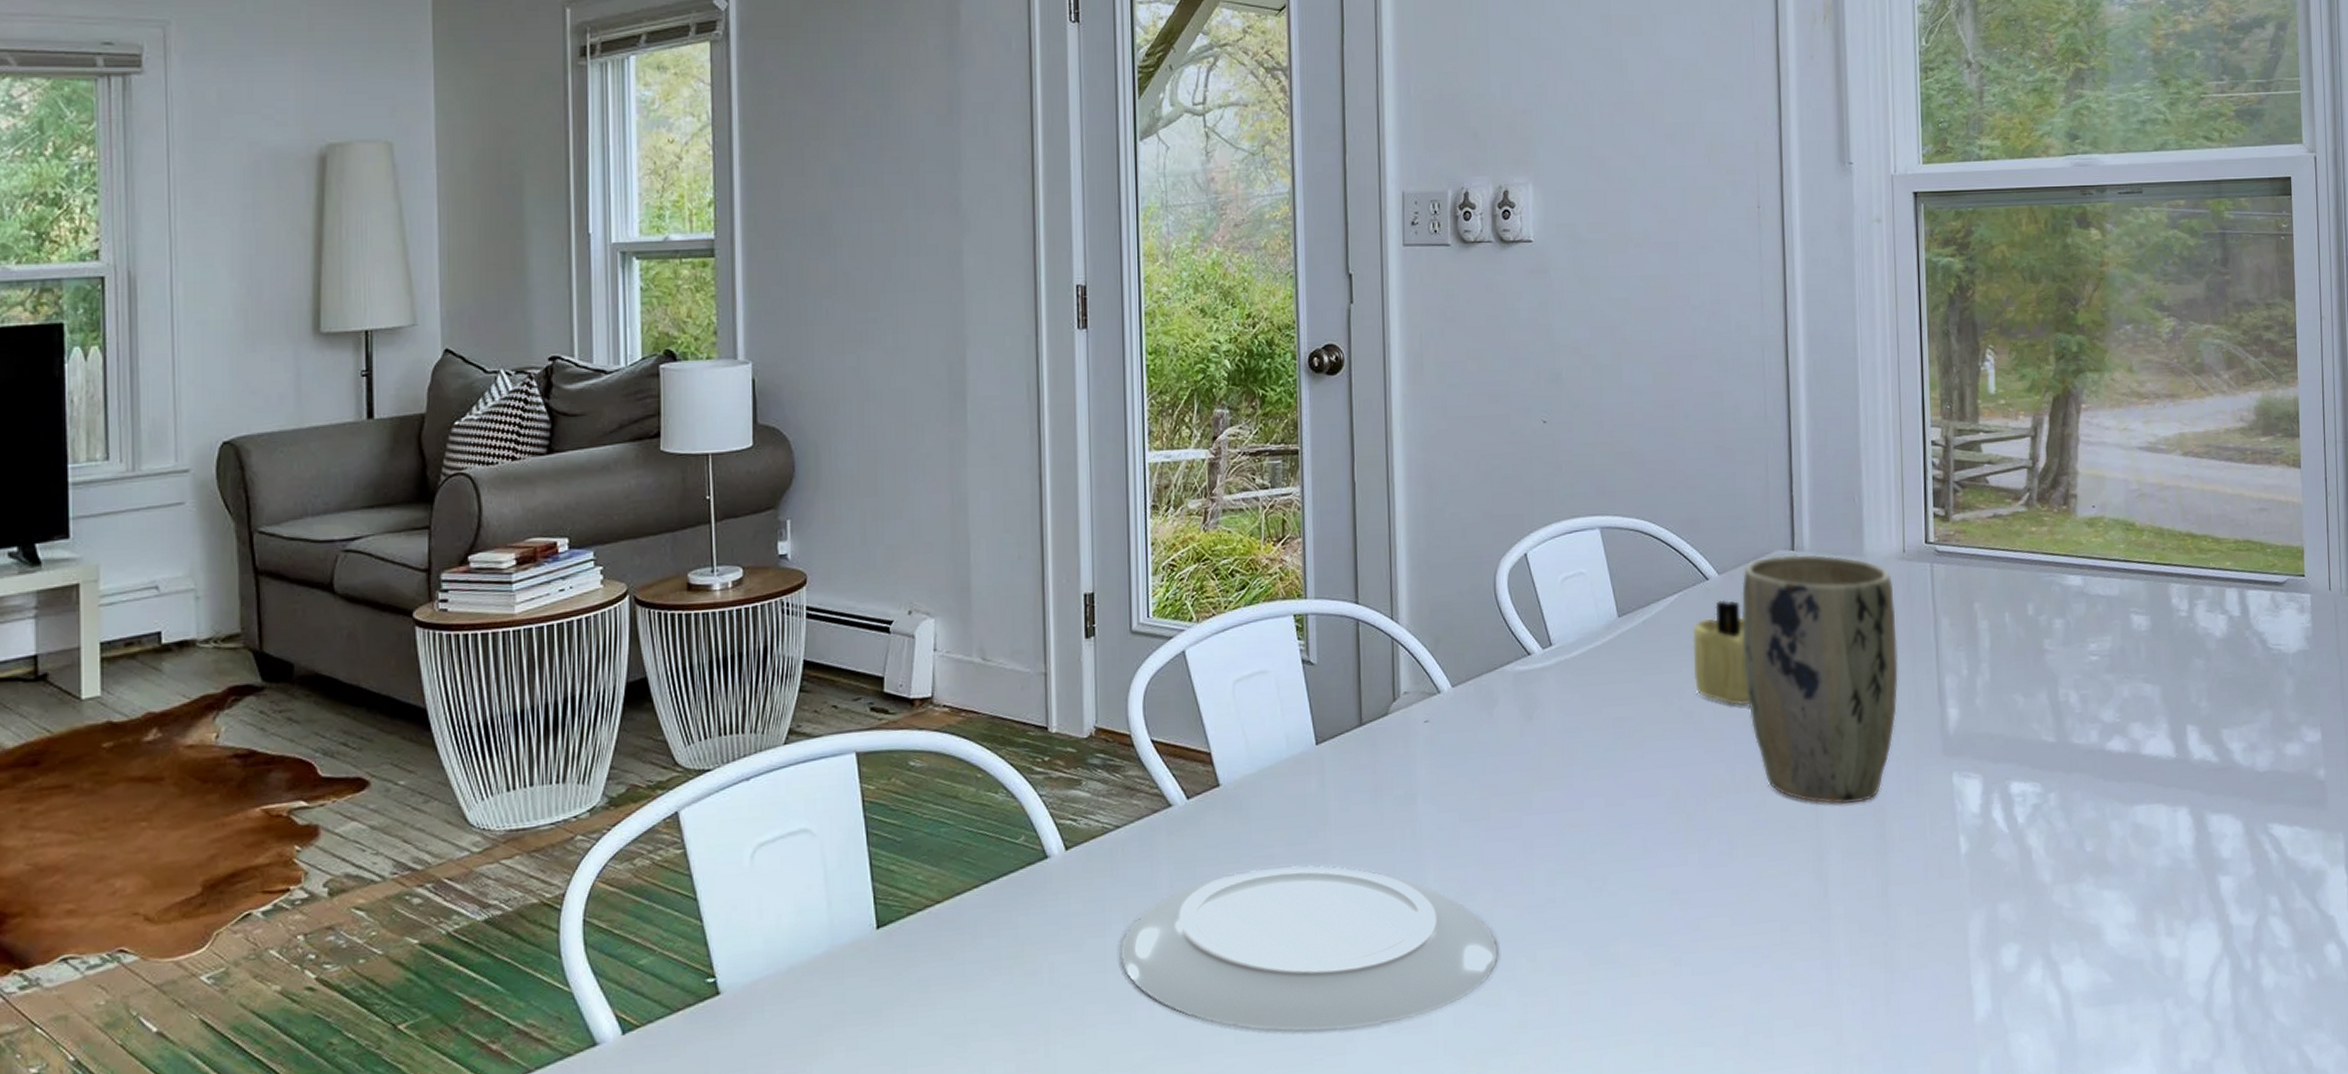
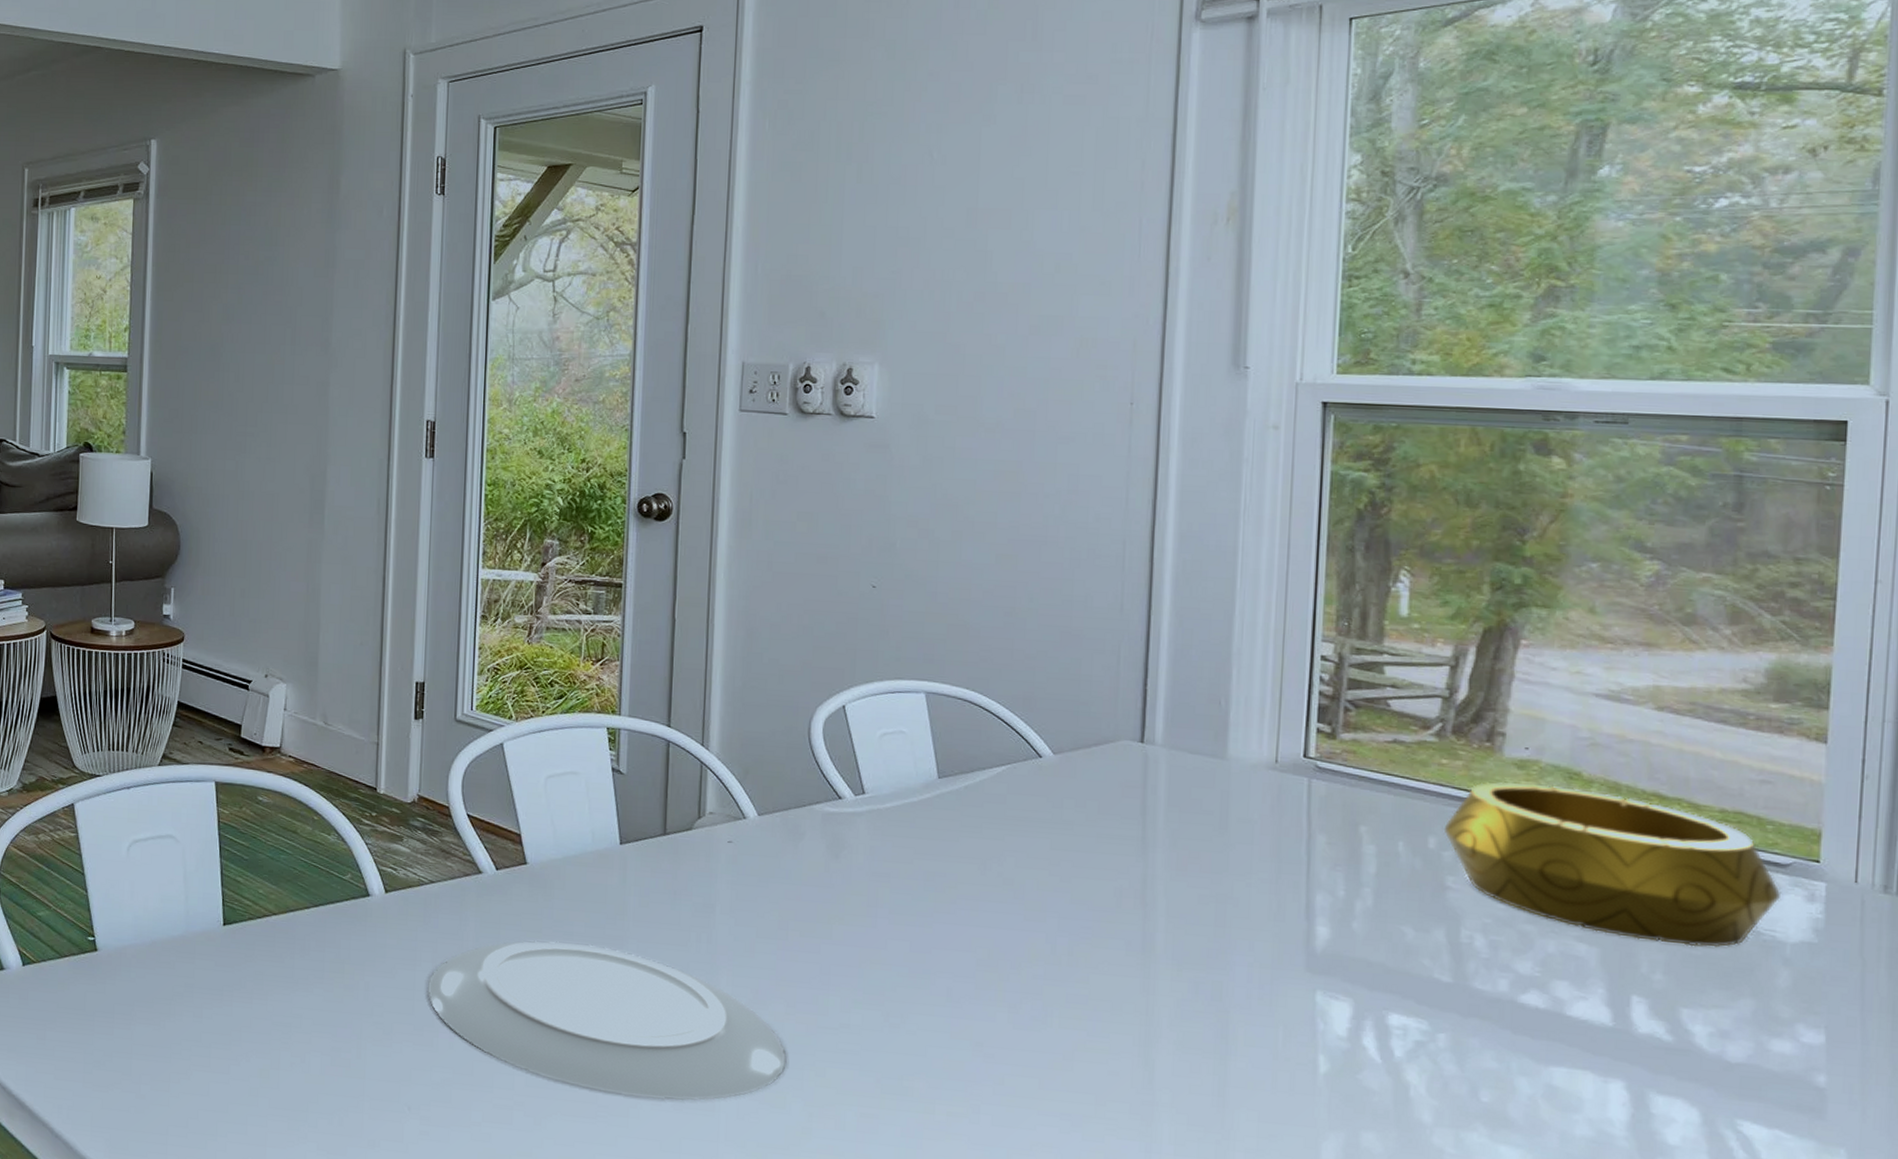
candle: present [1692,600,1749,707] -> none [1017,779,1079,885]
plant pot: present [1741,554,1898,805] -> none [1075,745,1261,1001]
decorative bowl: none [2038,538,2281,672] -> present [1443,781,1780,948]

